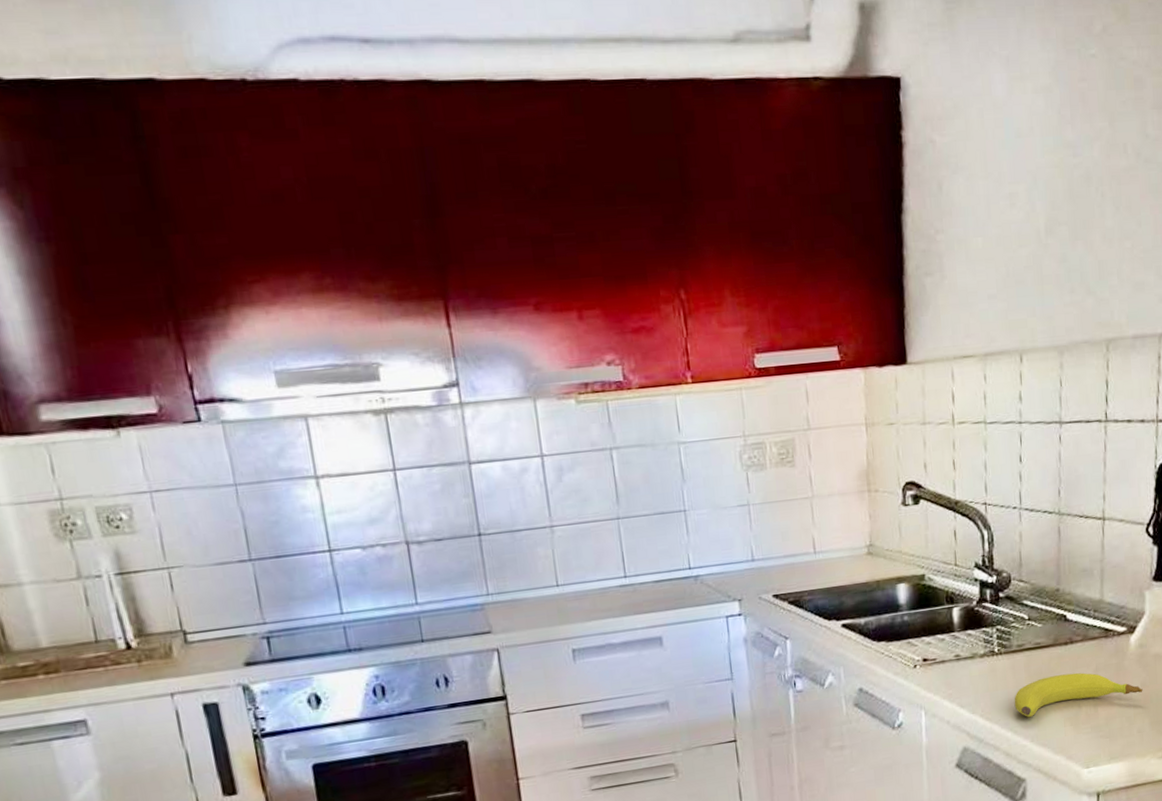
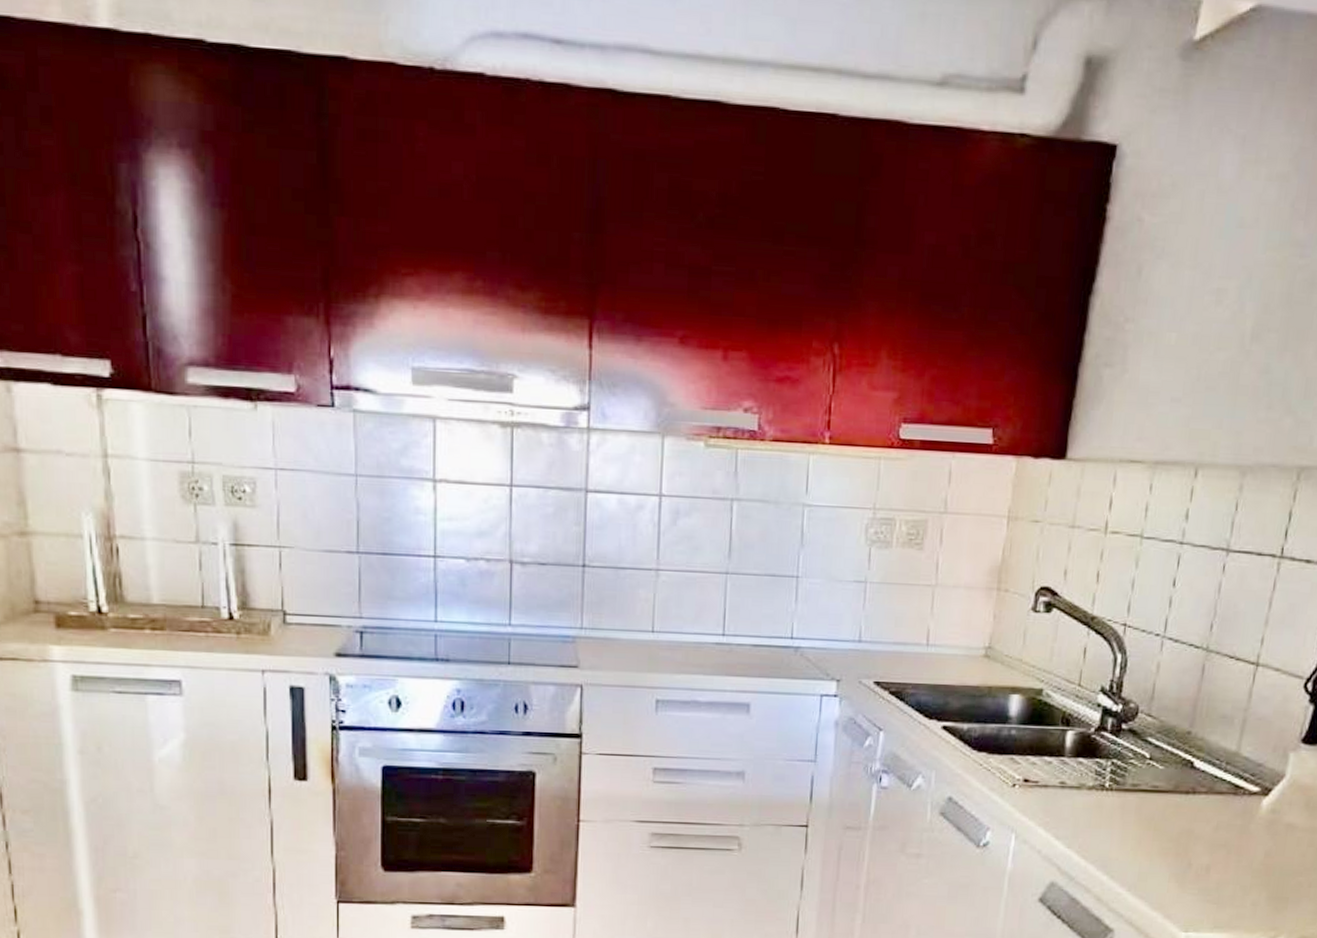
fruit: present [1014,672,1143,718] -> none [1116,825,1266,865]

